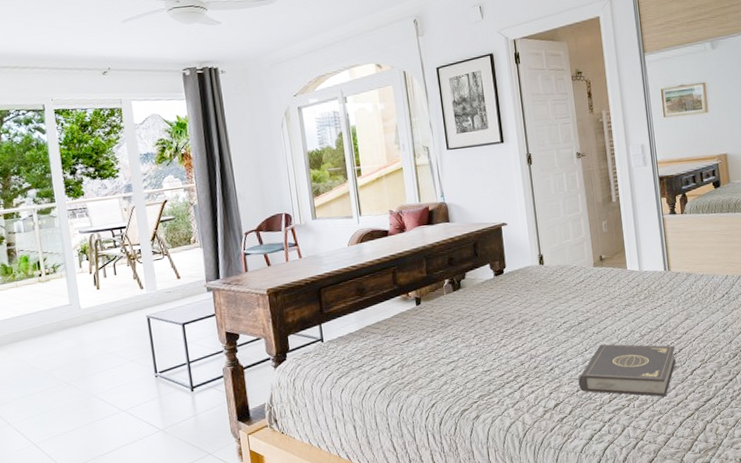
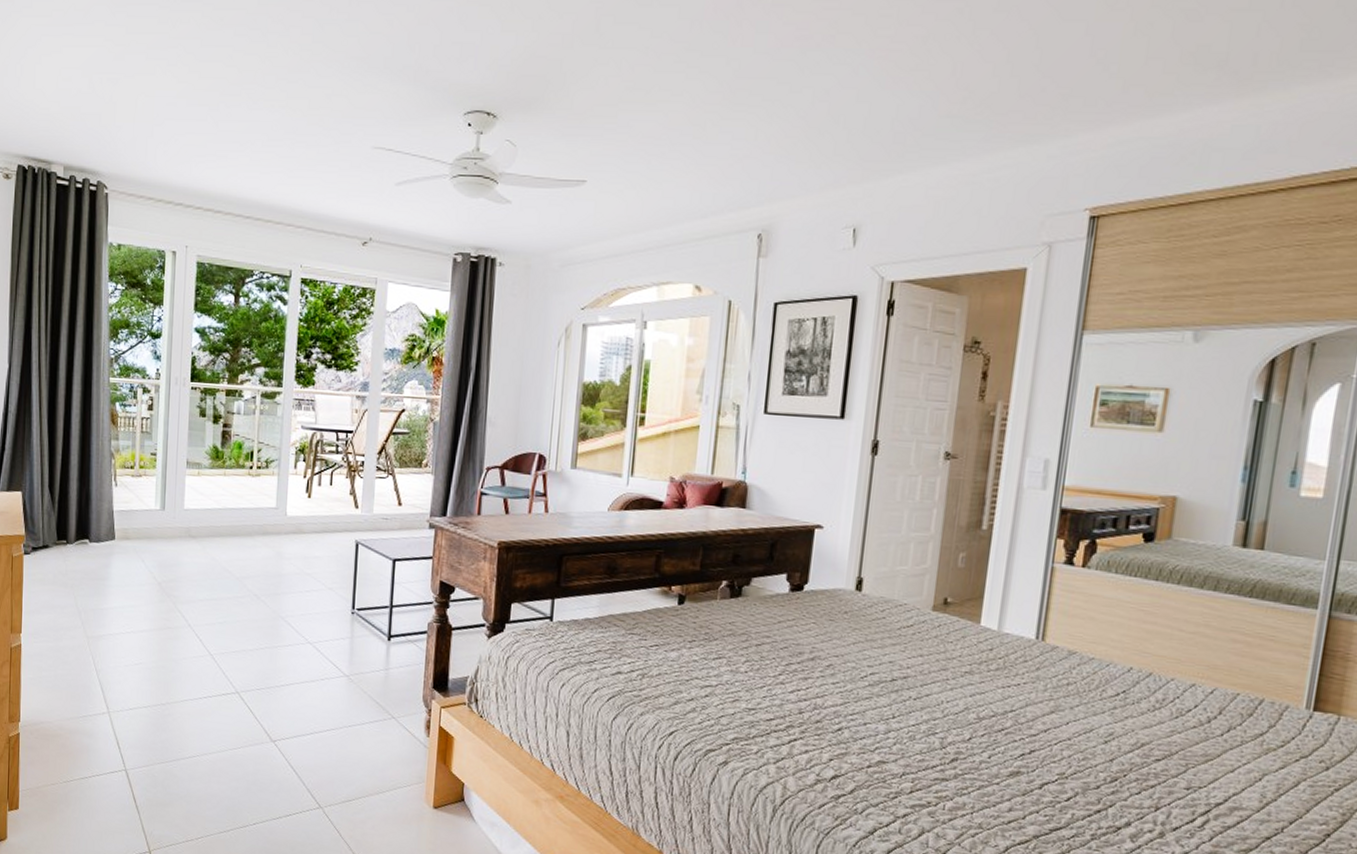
book: present [578,344,676,397] -> none [872,714,1025,808]

